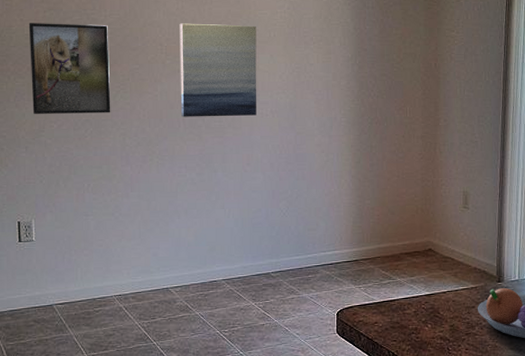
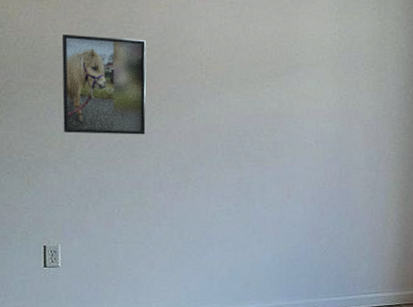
wall art: present [179,23,257,117] -> none [220,41,304,145]

